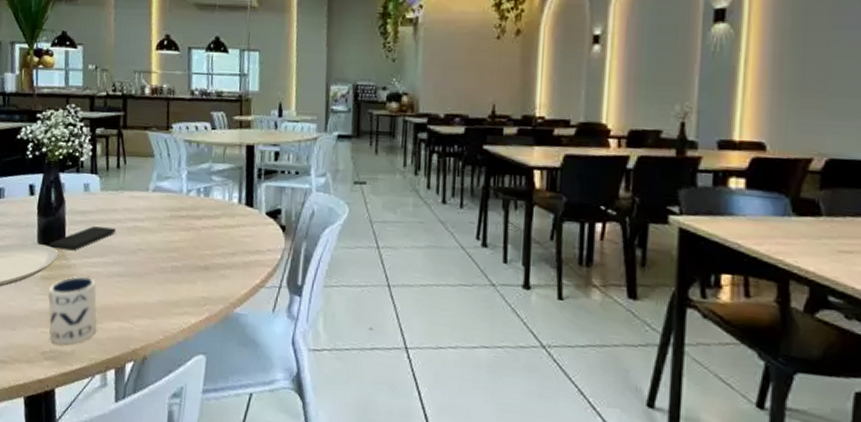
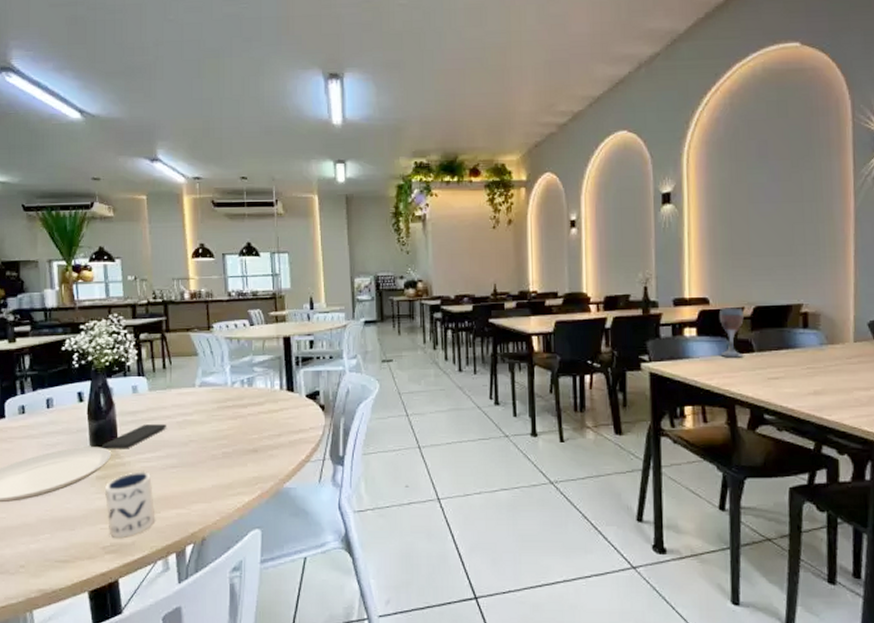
cup: none [775,157,811,222] -> present [720,308,744,358]

